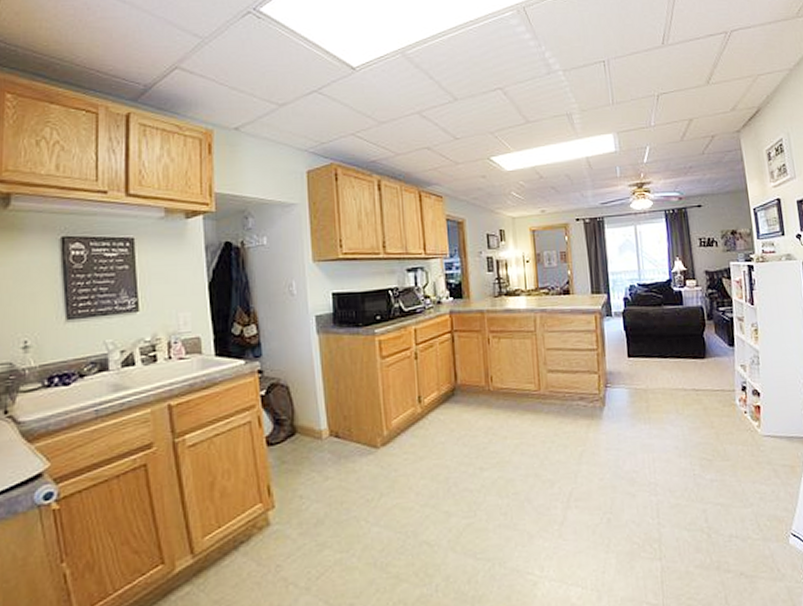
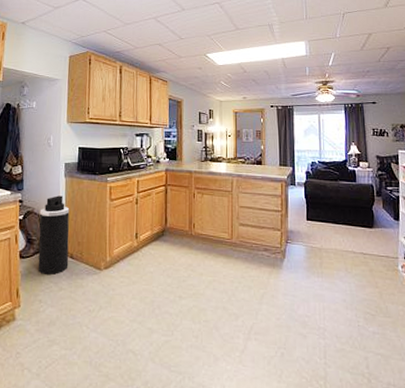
trash can: none [287,358,334,463] -> present [37,195,70,275]

